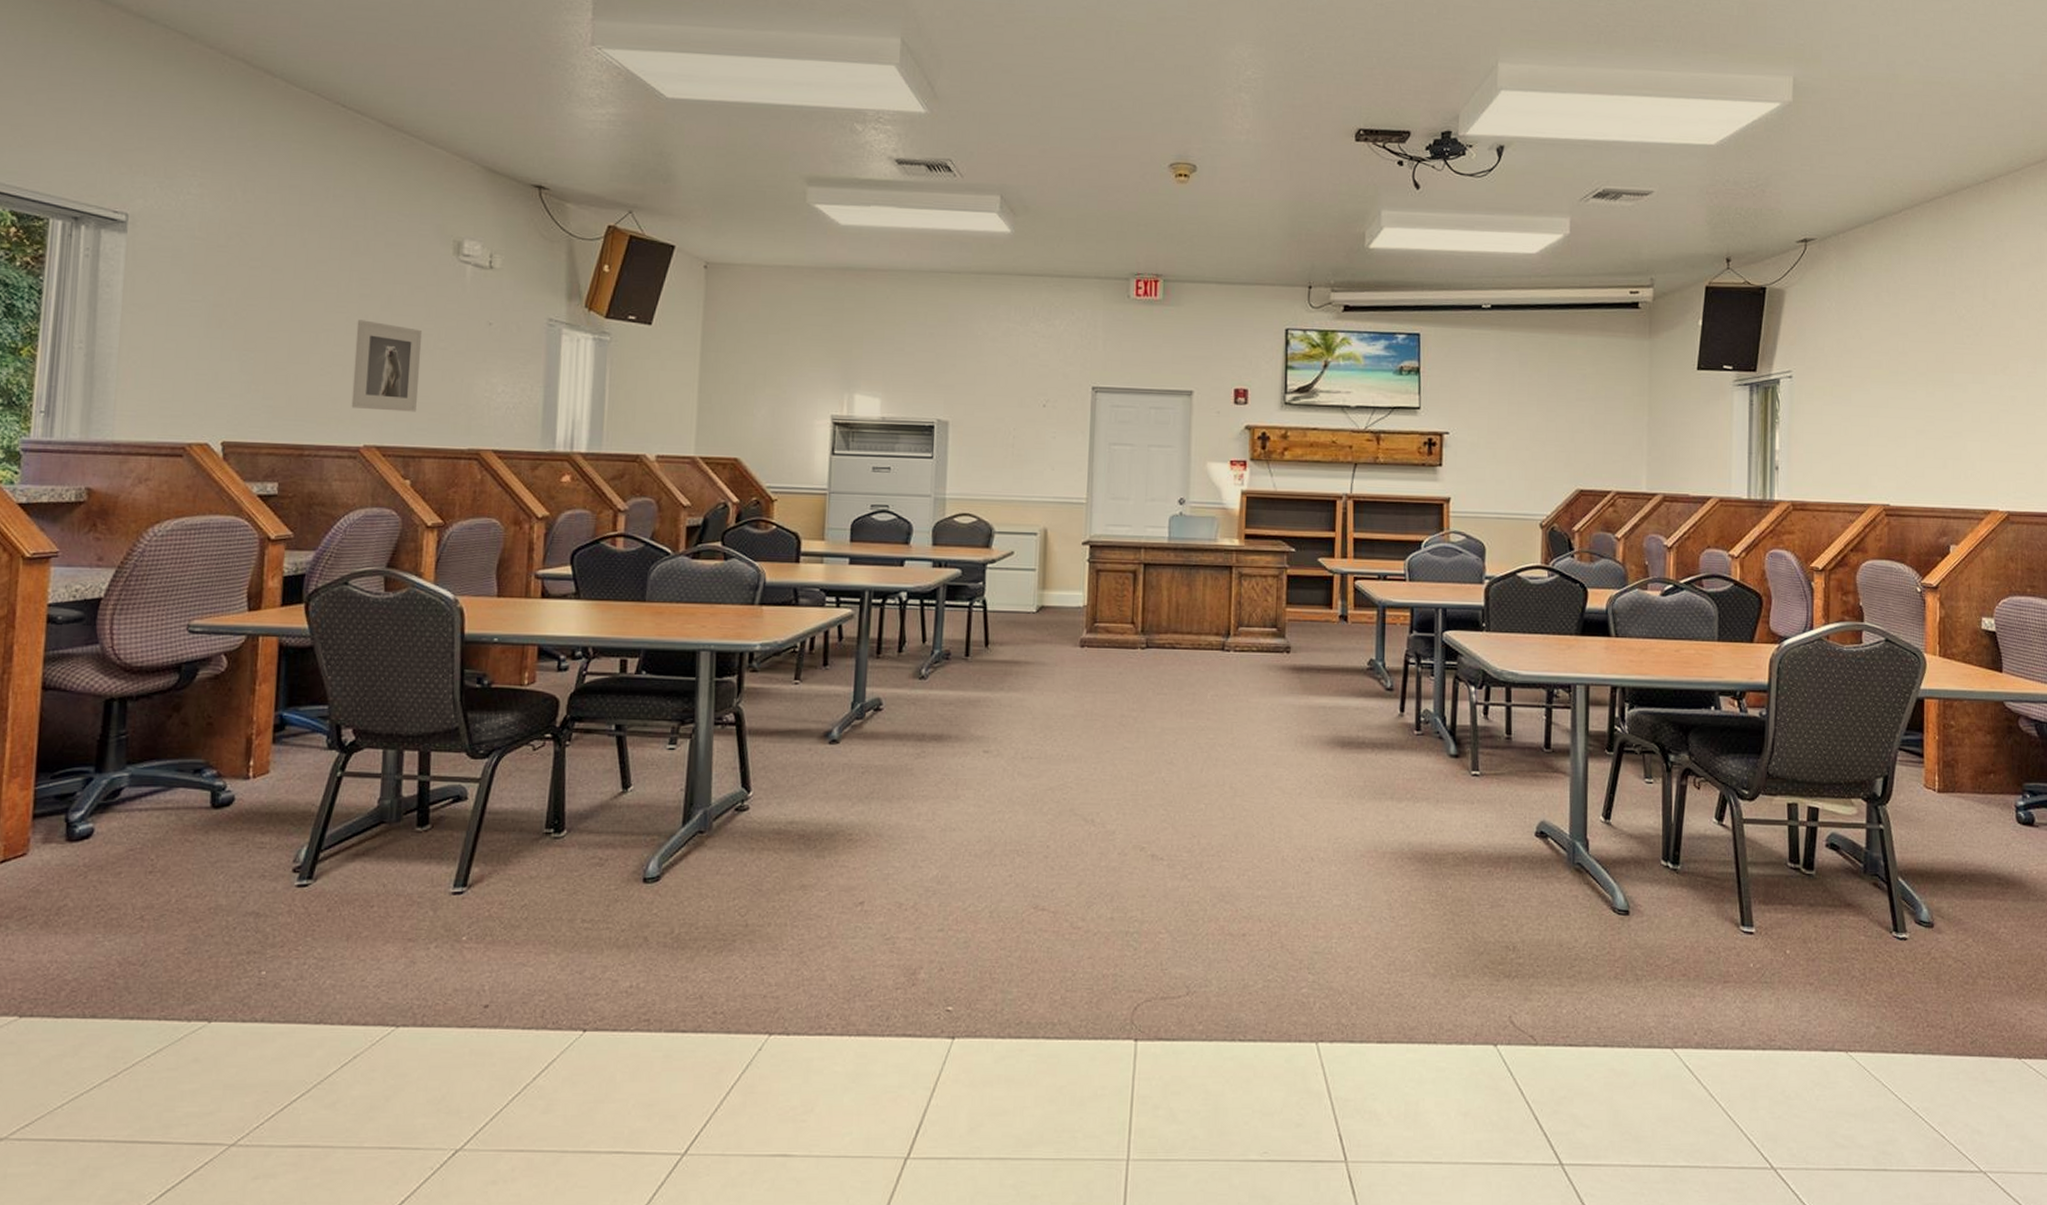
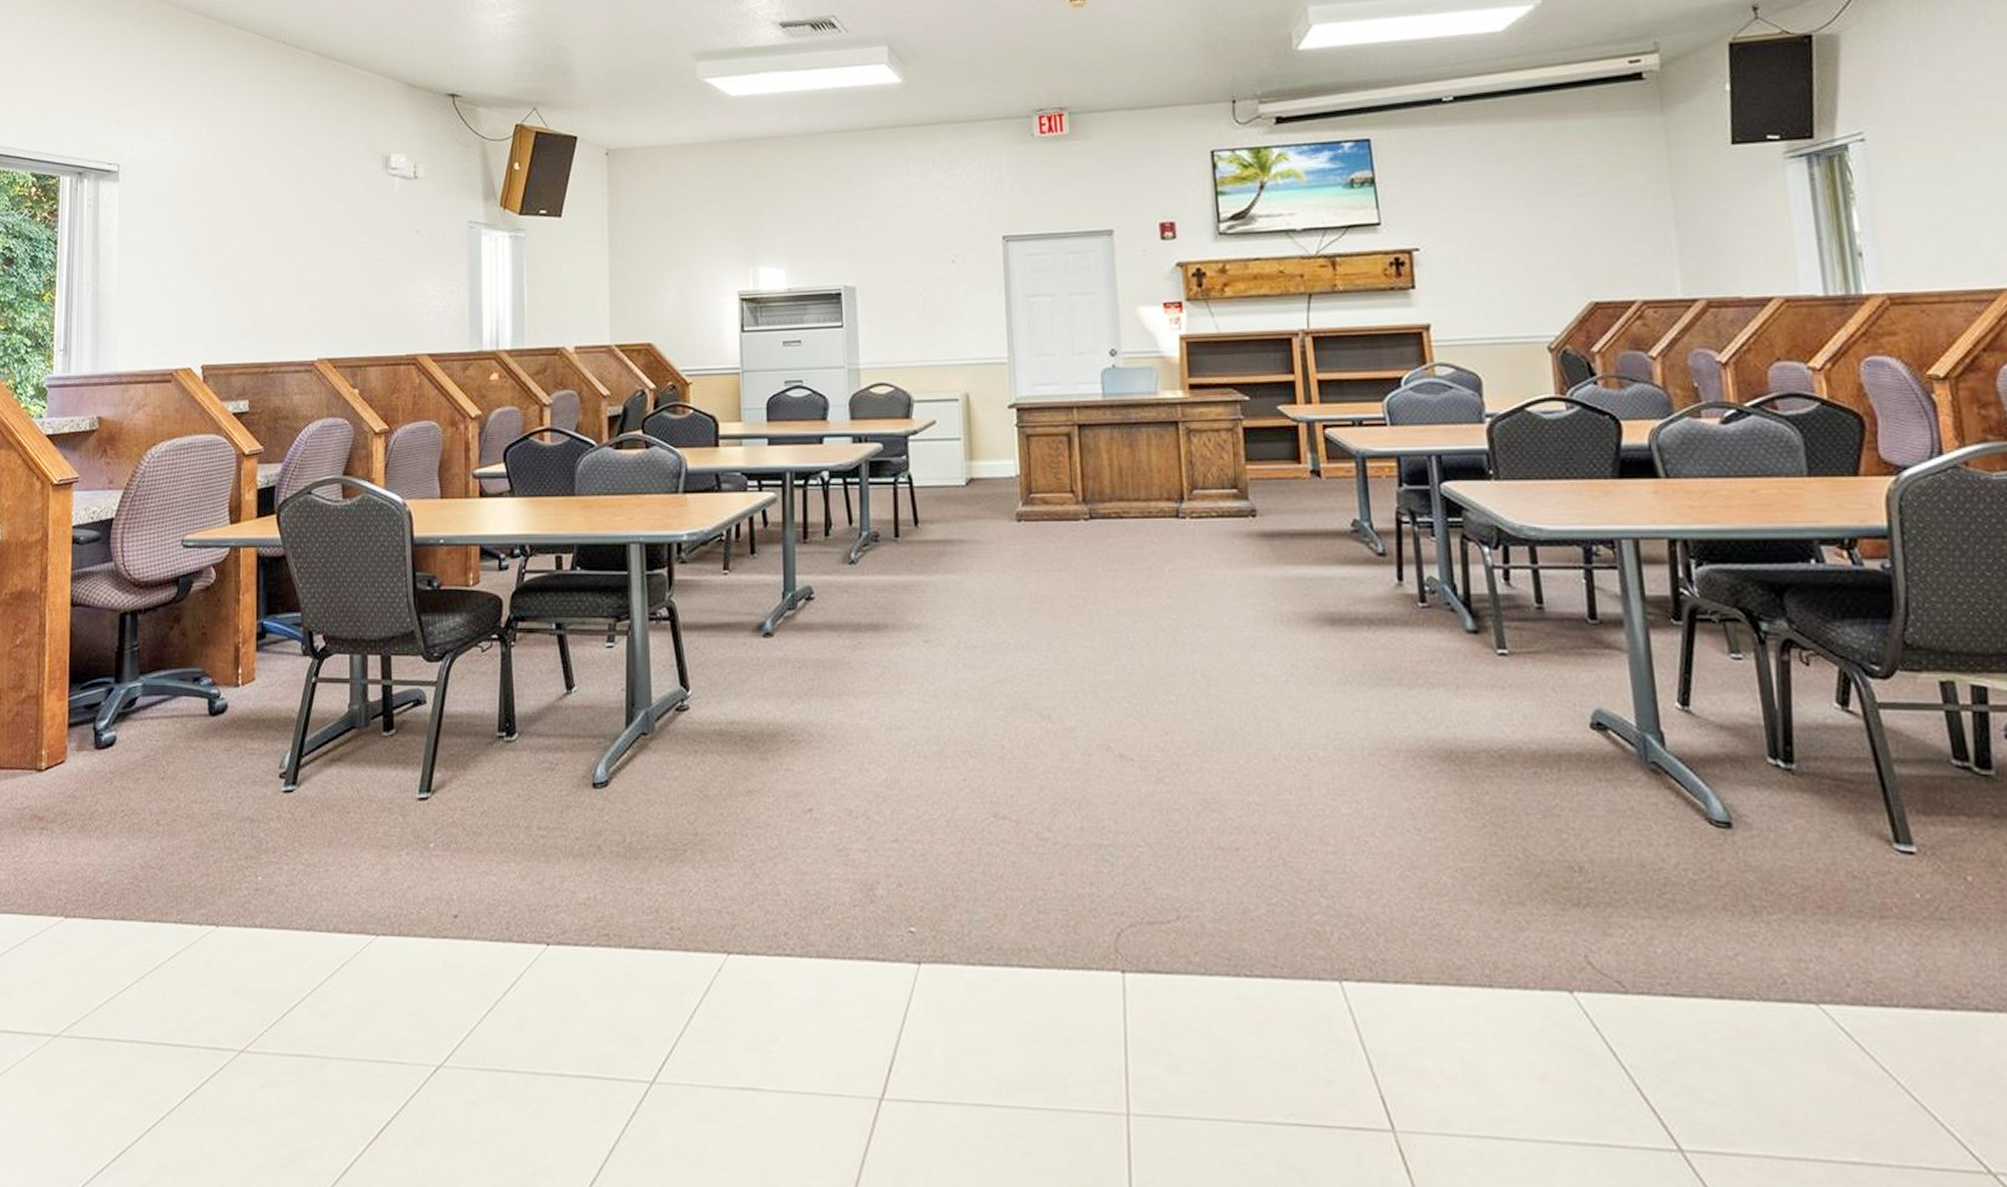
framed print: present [351,320,423,412] -> none [305,239,361,324]

